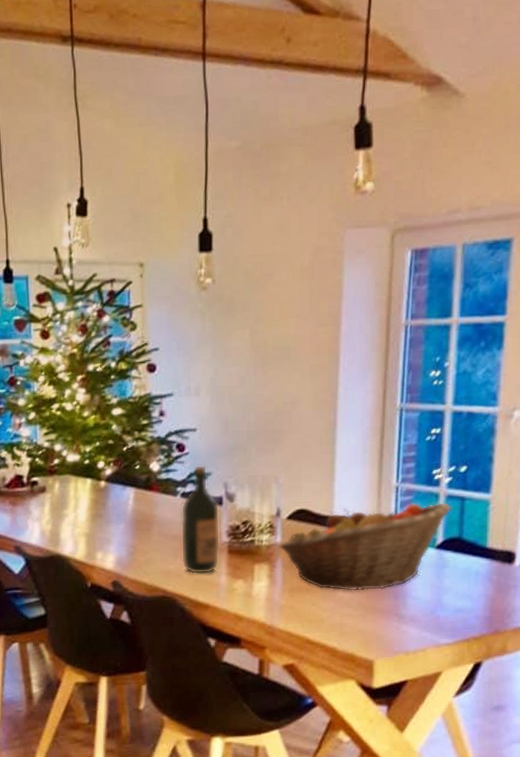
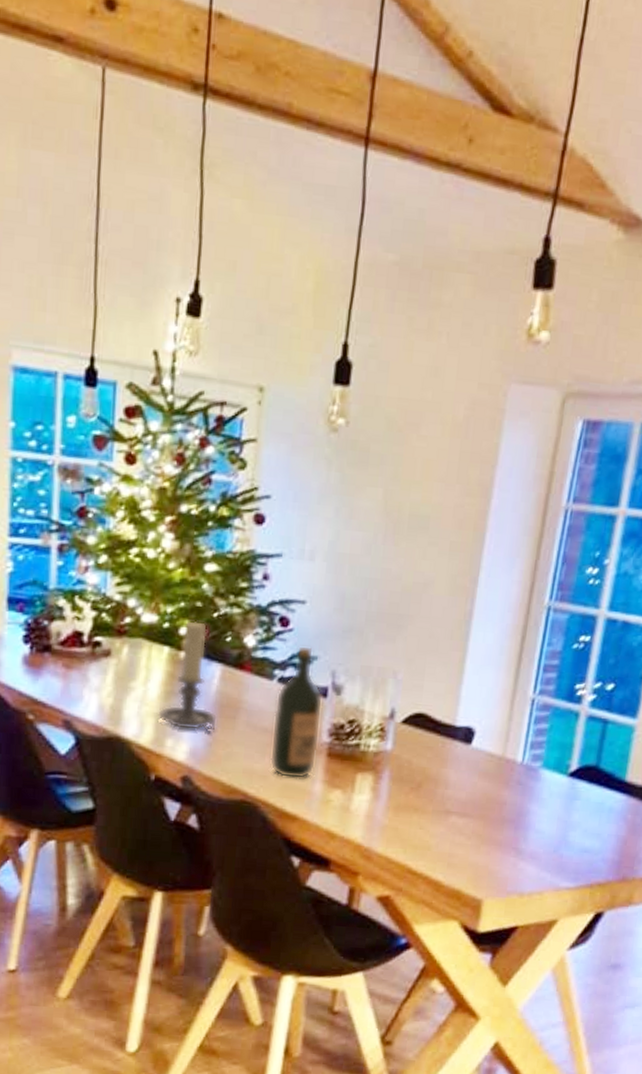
candle holder: none [88,455,135,544] -> present [158,620,217,732]
fruit basket: present [279,502,452,591] -> none [388,718,592,818]

